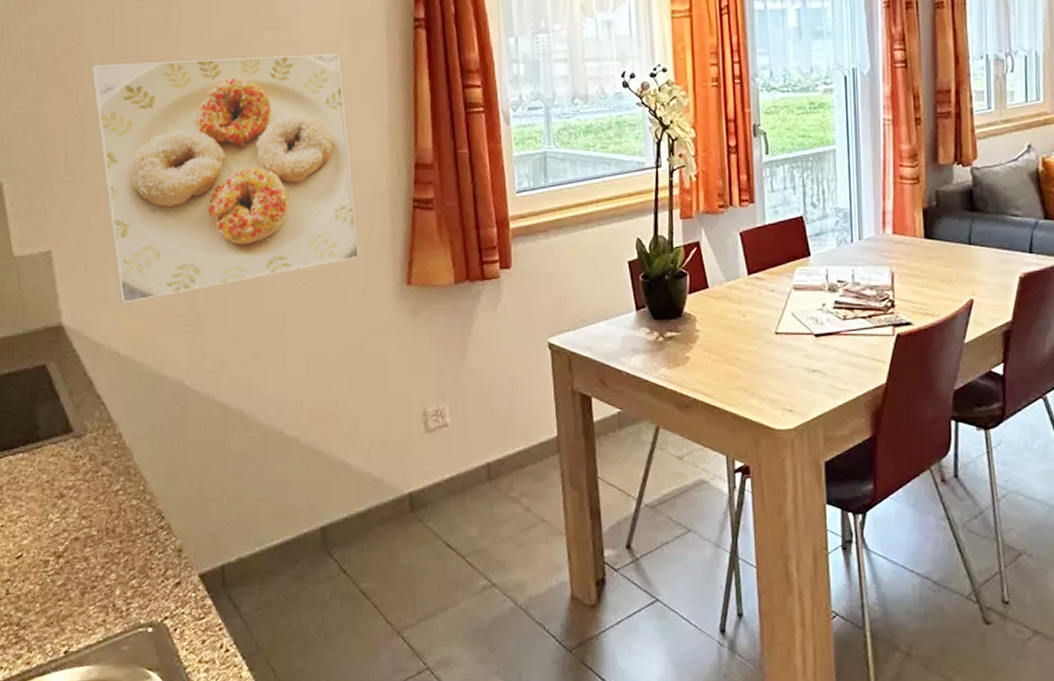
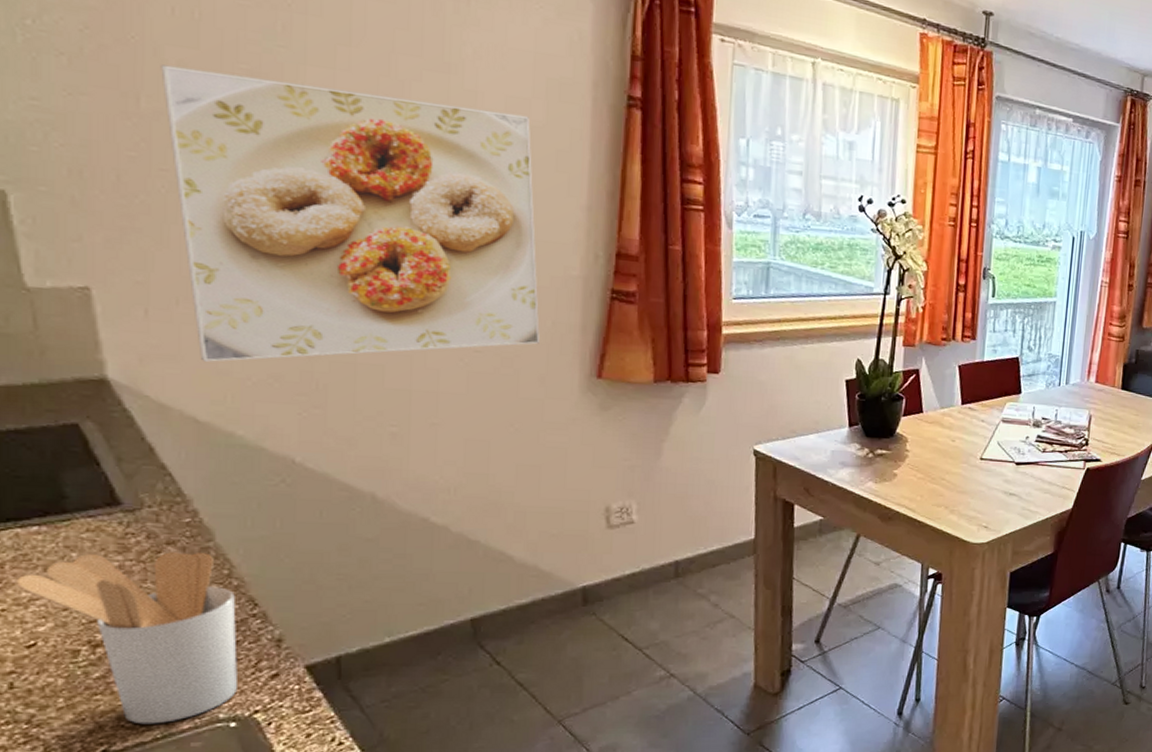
utensil holder: none [10,470,152,628] -> present [17,552,237,724]

